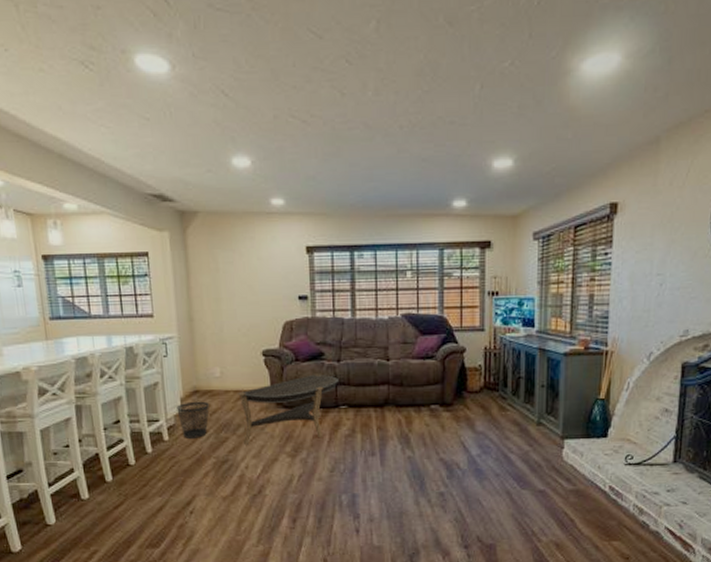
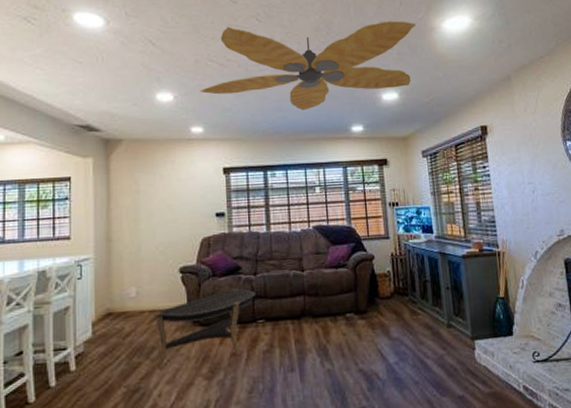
wastebasket: present [176,401,210,439] -> none [87,324,122,367]
ceiling fan: none [280,60,546,180] -> present [200,20,415,111]

